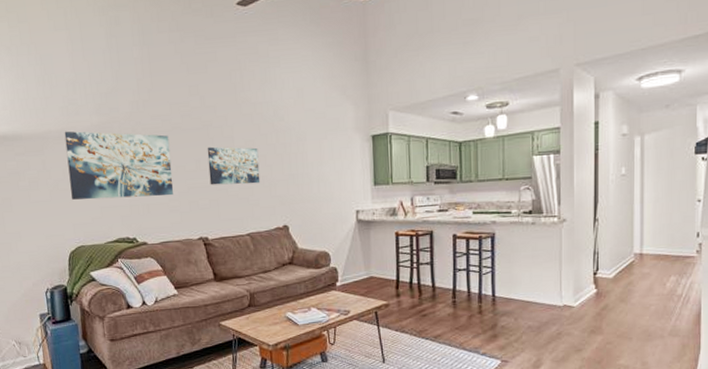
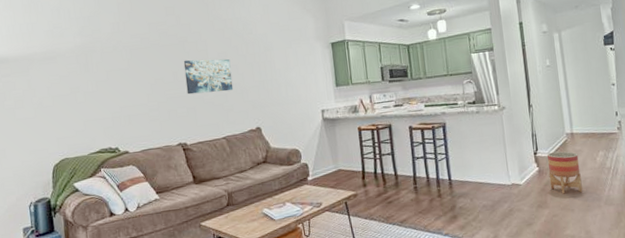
wall art: present [64,131,174,200] -> none [49,51,153,115]
planter: none [608,273,645,321] -> present [547,151,583,194]

